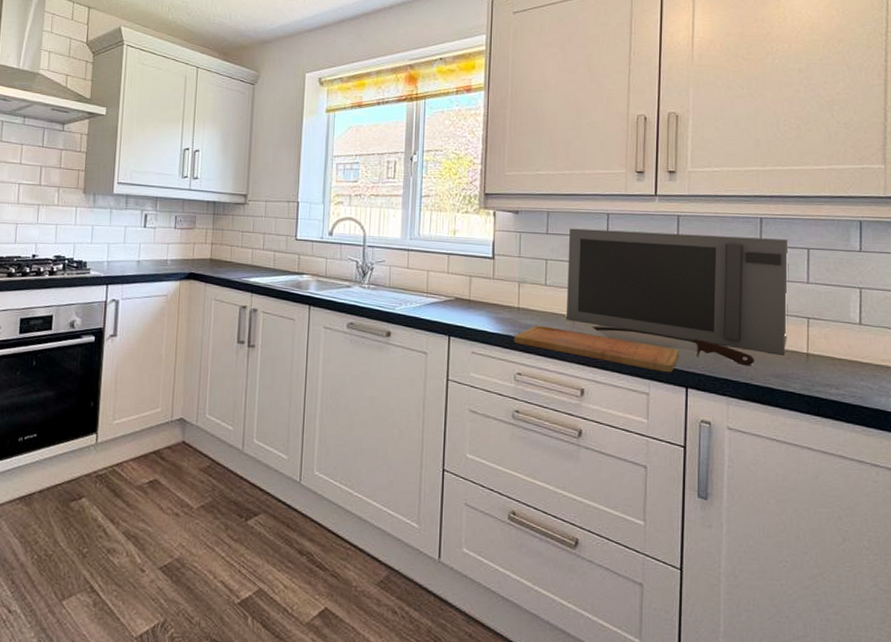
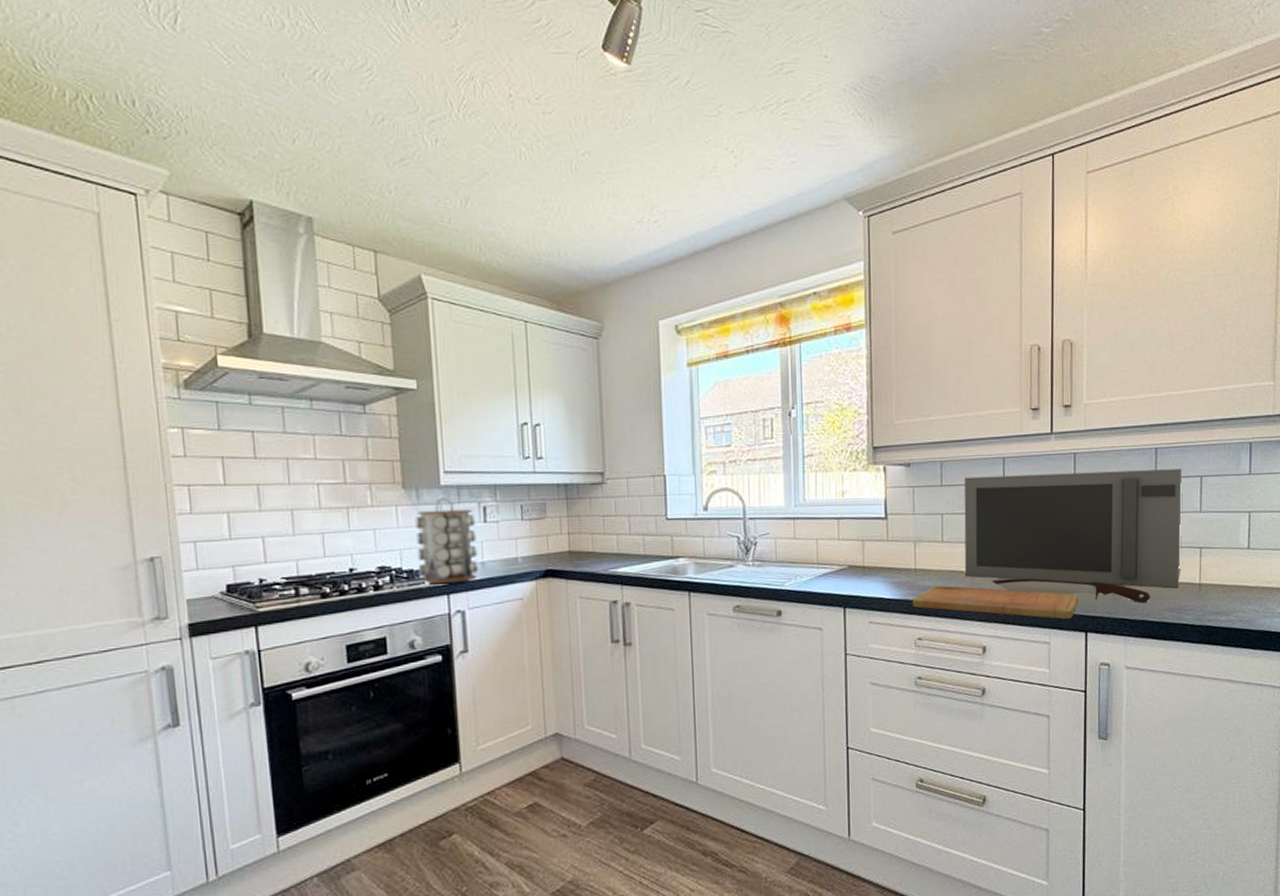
spice rack: none [86,204,137,276] -> present [414,498,479,585]

